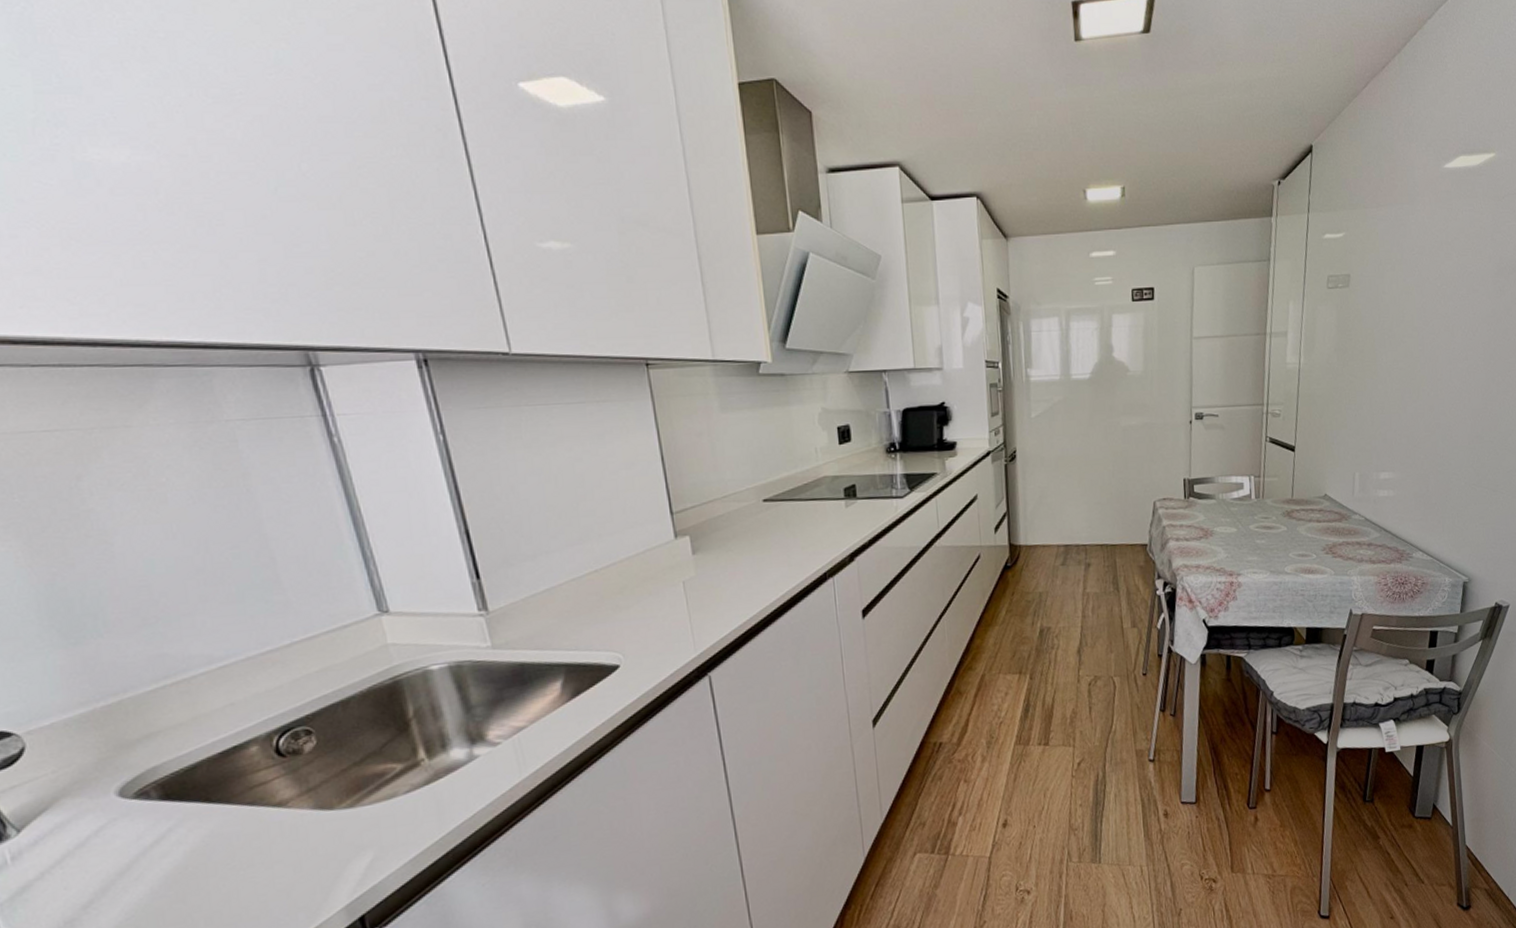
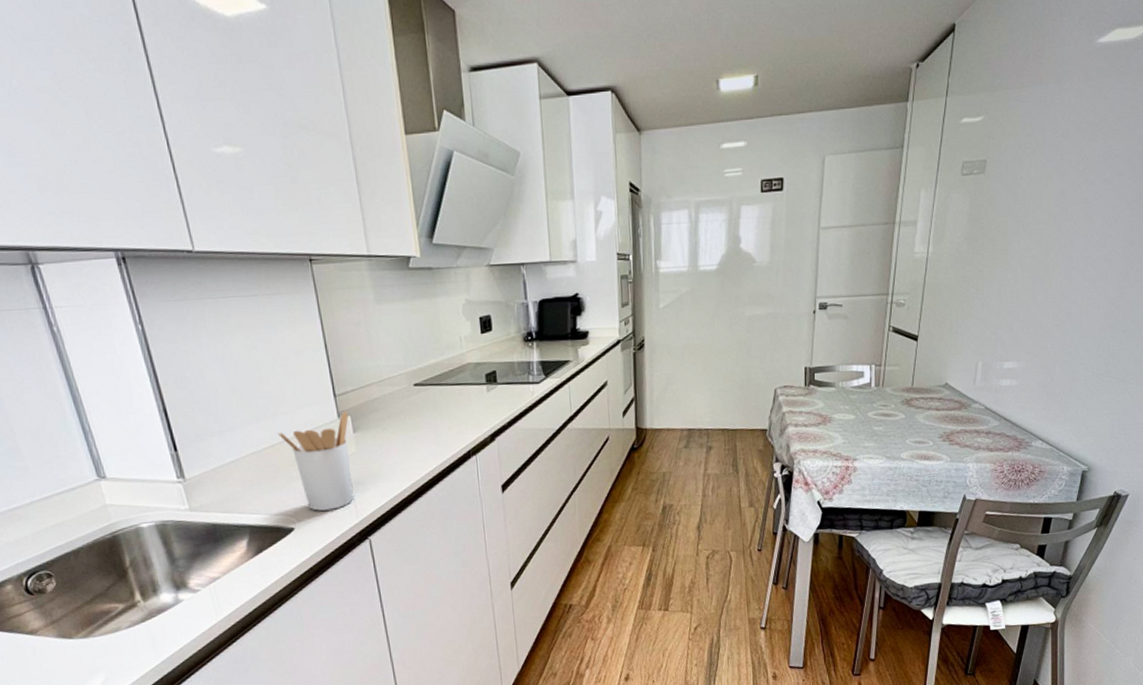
utensil holder: none [602,531,691,645] -> present [277,412,353,511]

